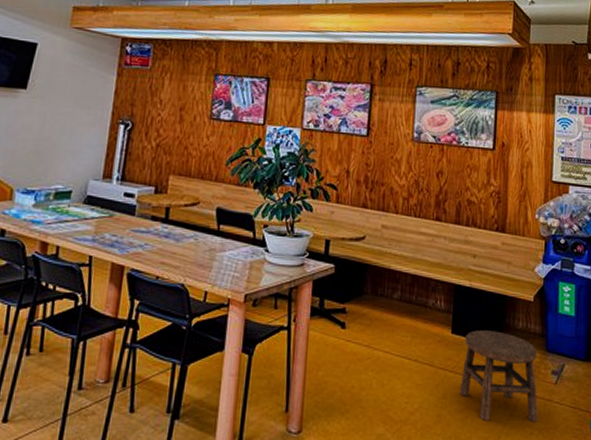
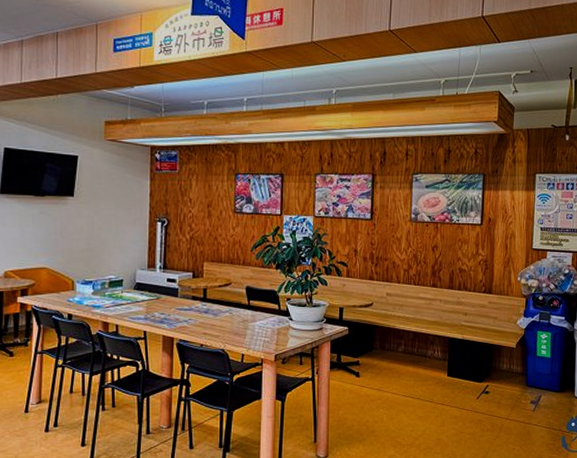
stool: present [459,330,539,422] -> none [455,372,520,441]

